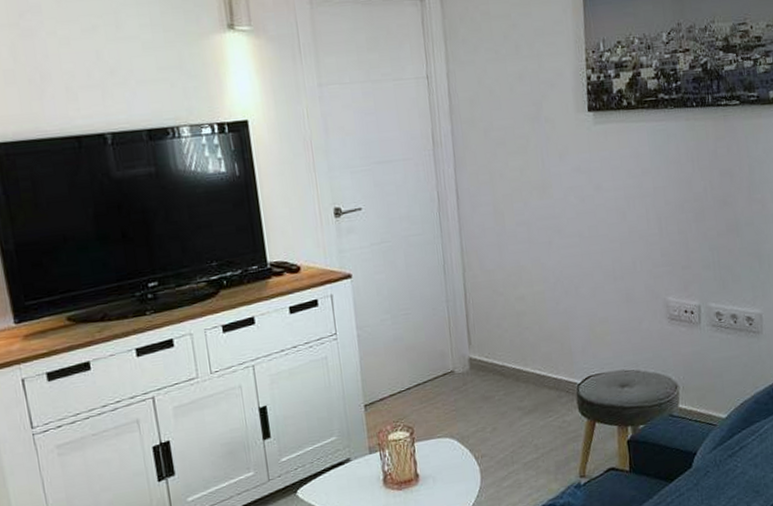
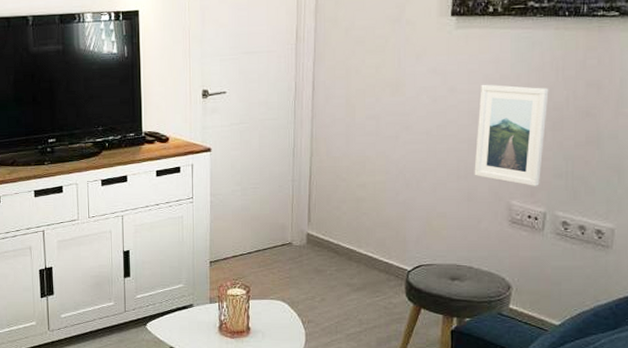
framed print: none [625,179,691,280] -> present [474,84,549,186]

